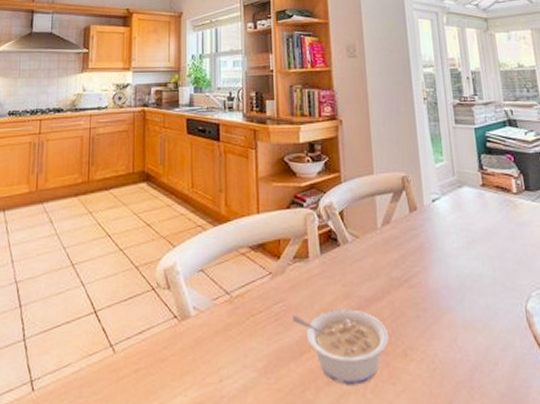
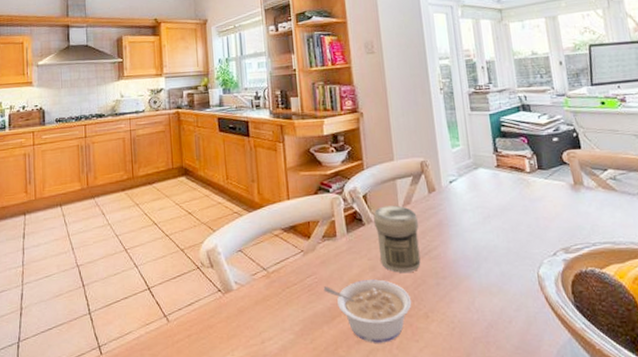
jar: none [350,224,400,303] -> present [373,205,421,273]

